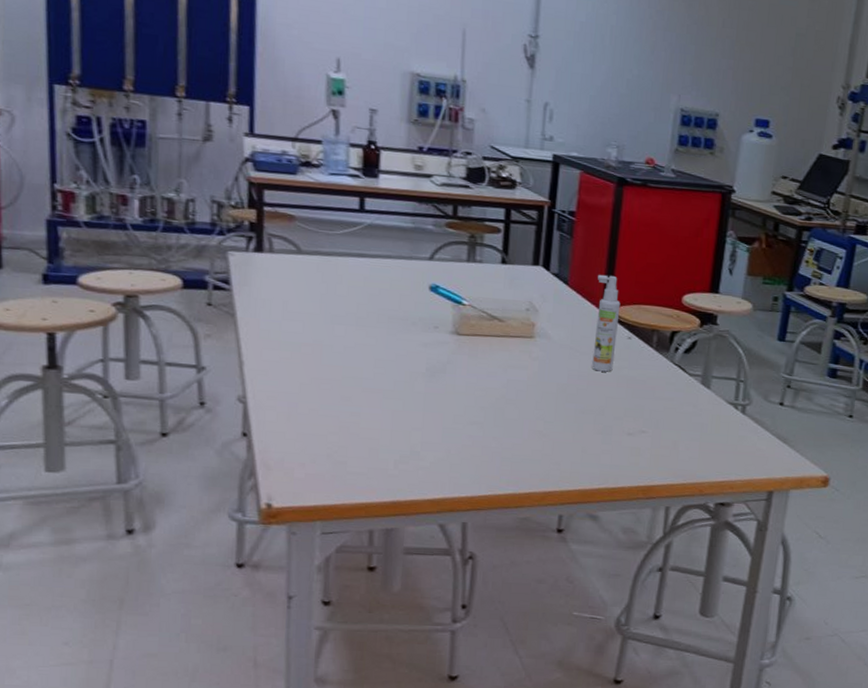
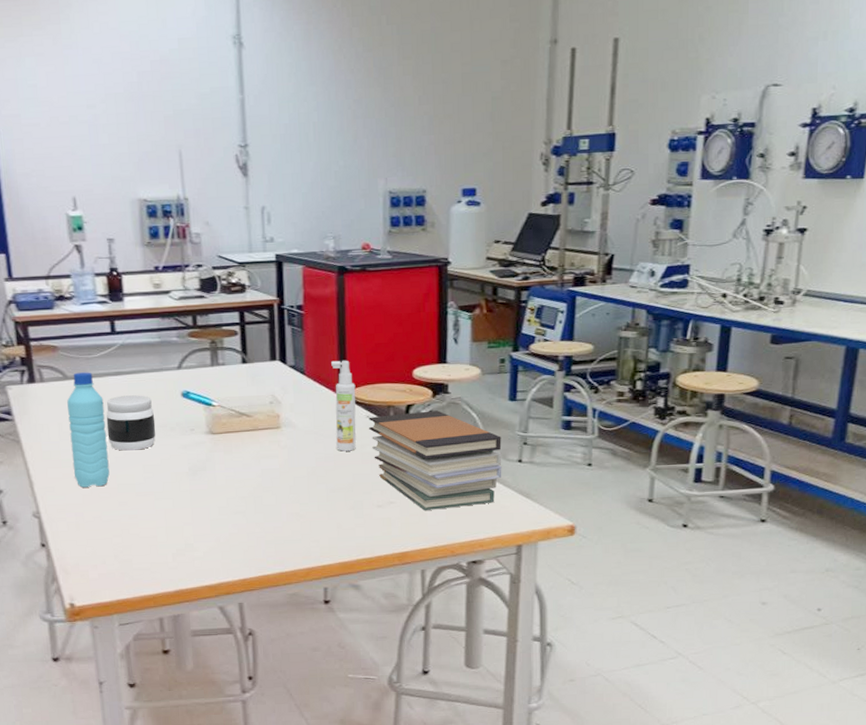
water bottle: none [293,247,340,377] -> present [67,372,110,488]
jar: none [338,280,396,342] -> present [106,395,156,451]
book stack: none [629,338,765,445] -> present [369,410,502,510]

